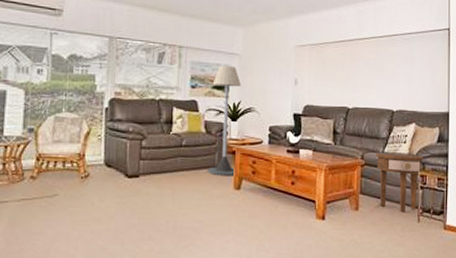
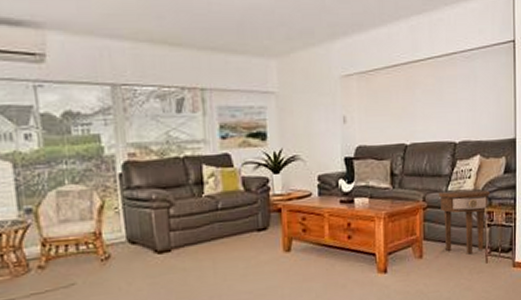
floor lamp: present [208,66,242,177] -> none [246,108,282,239]

